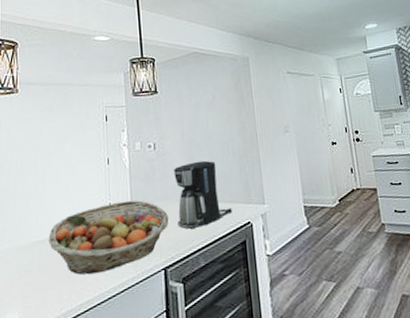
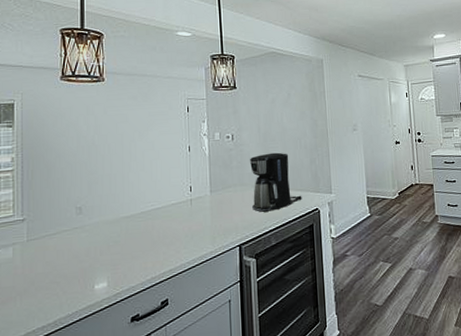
fruit basket: present [49,200,169,275] -> none [134,184,245,248]

